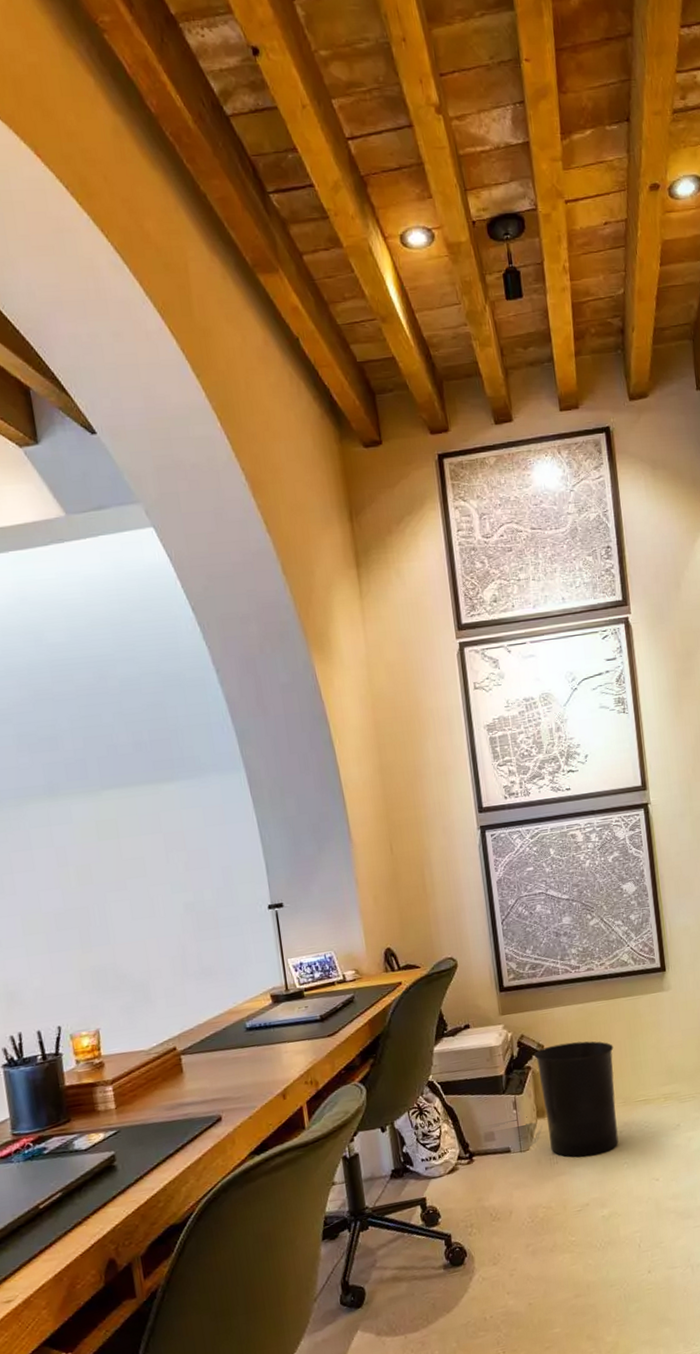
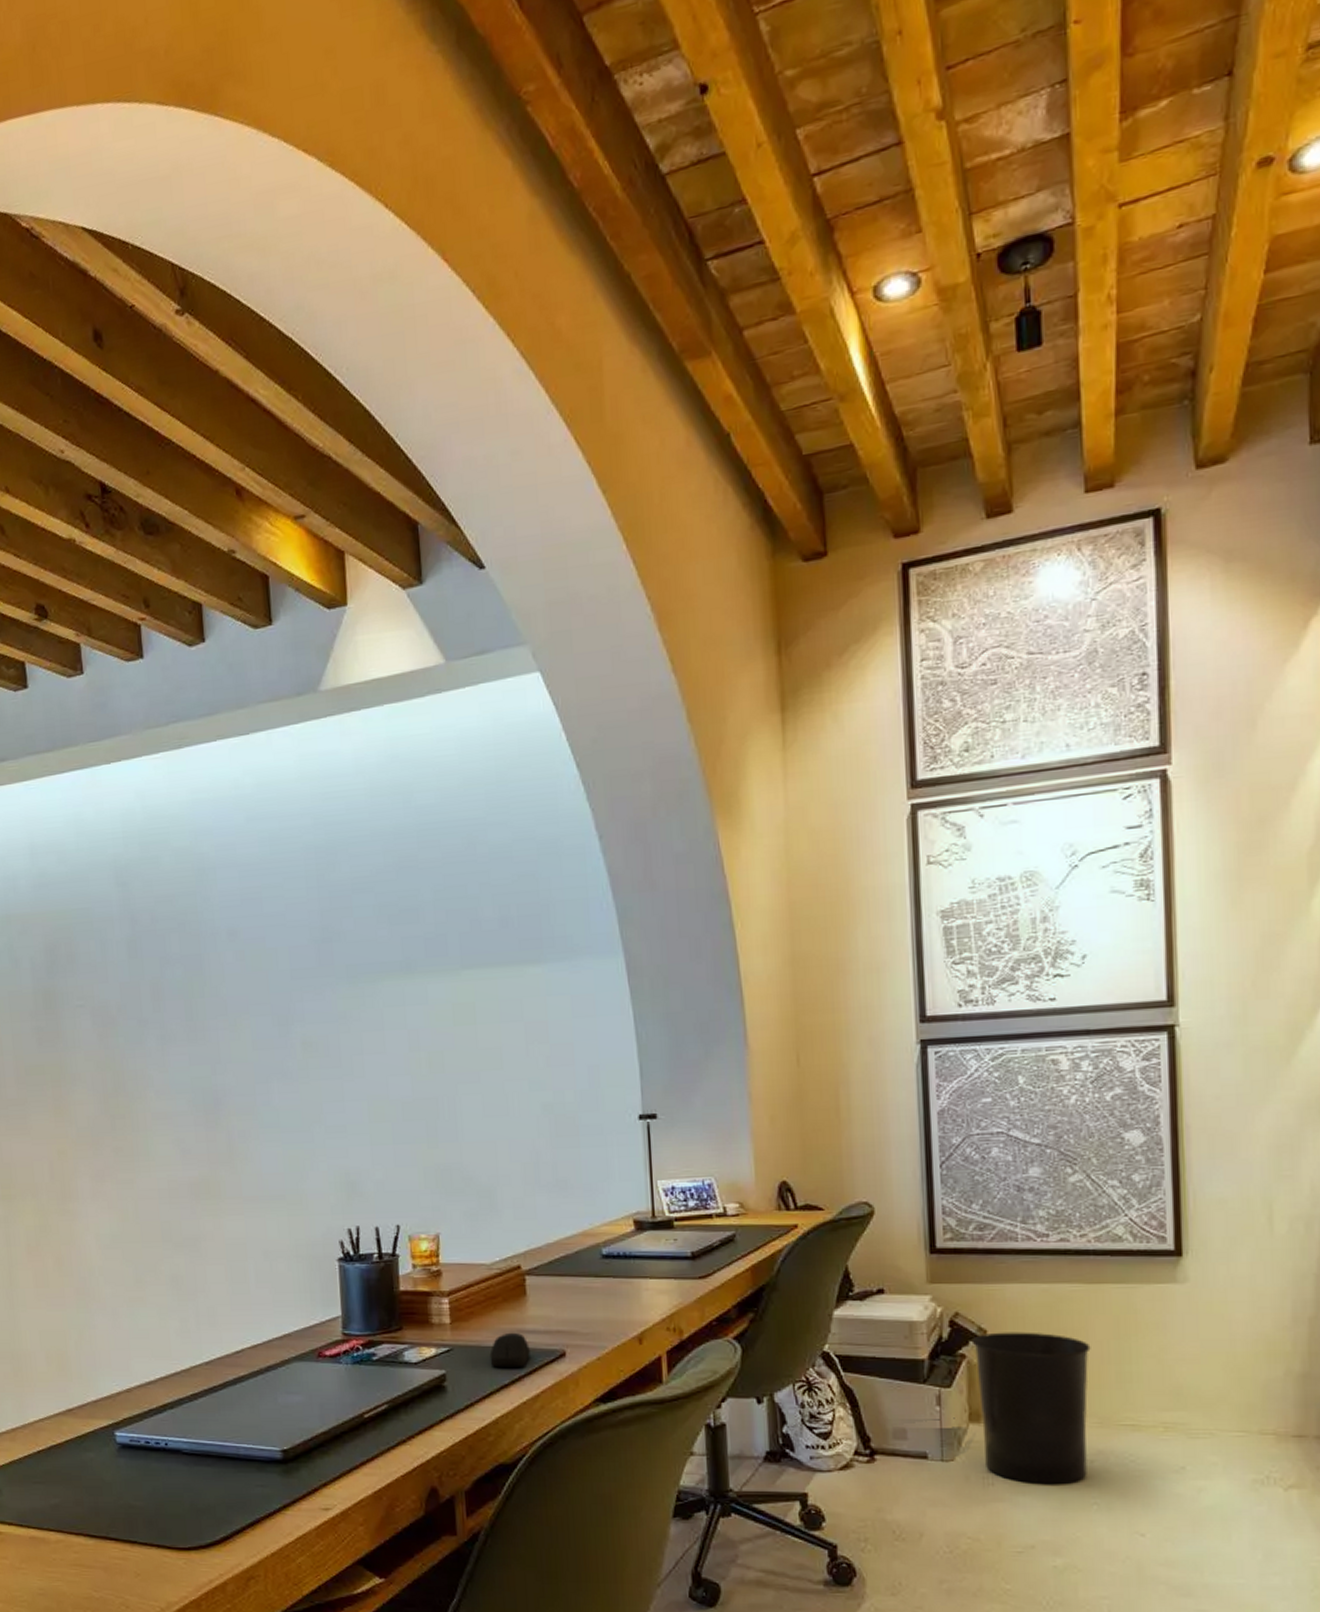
computer mouse: none [154,1106,191,1141] -> present [489,1332,530,1368]

